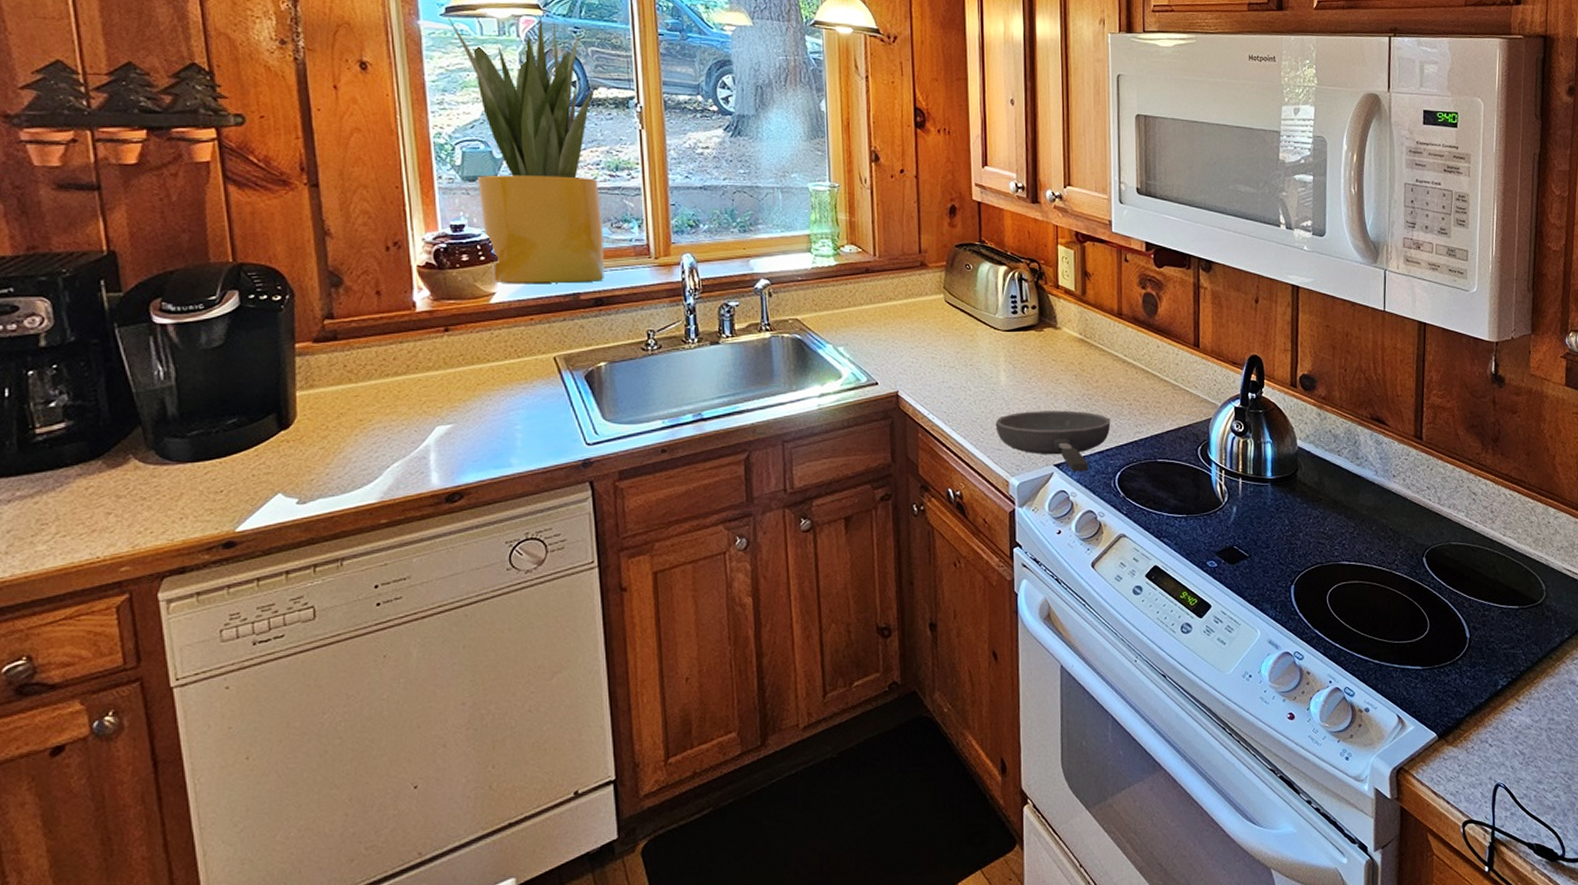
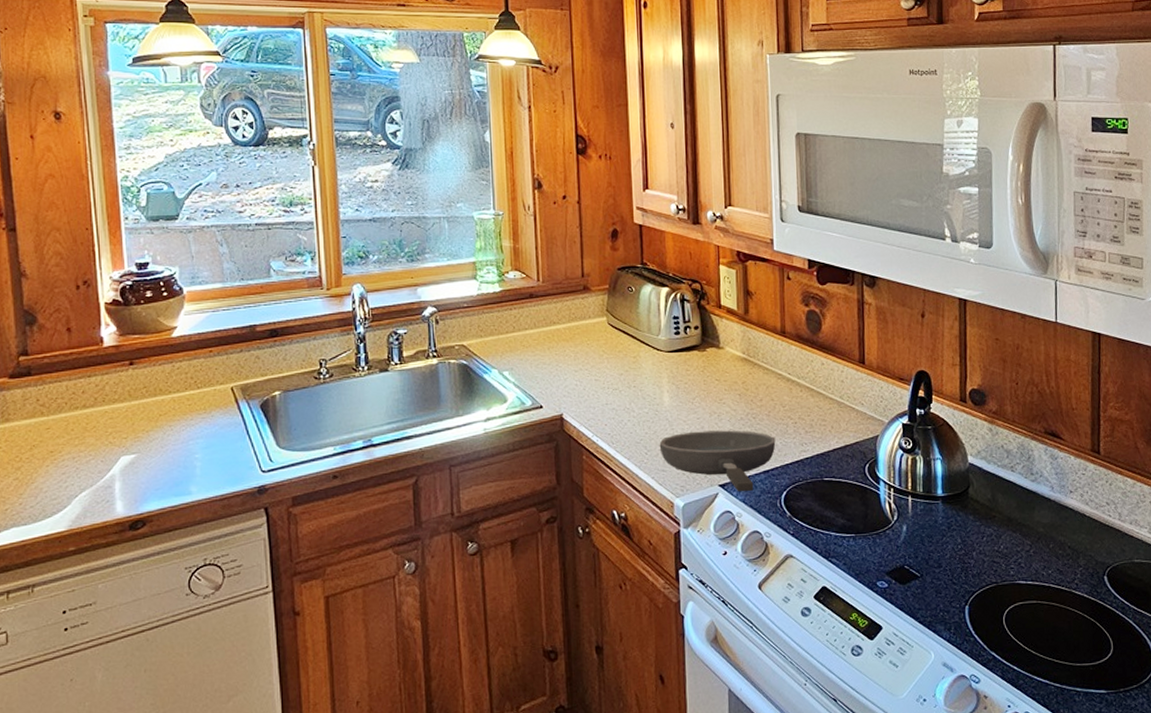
planter: present [447,15,604,283] -> none [134,62,279,317]

